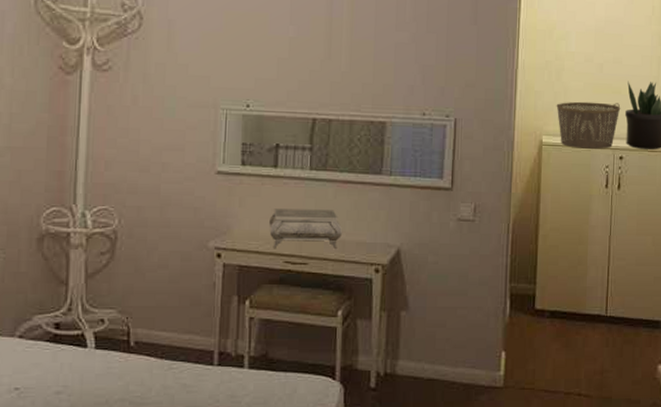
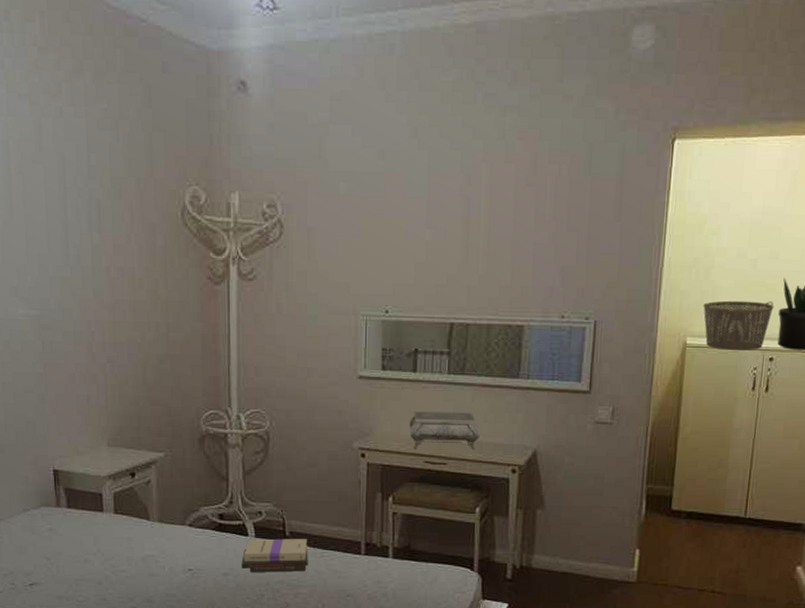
books: none [77,349,155,391] -> present [241,538,308,573]

